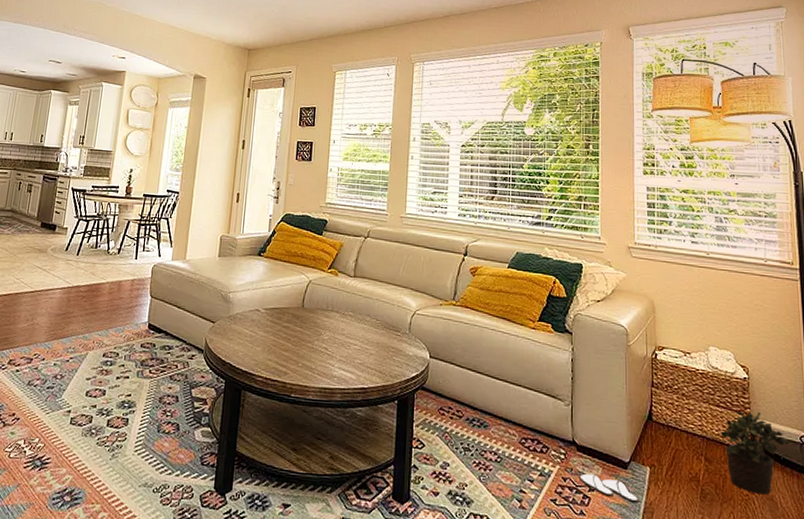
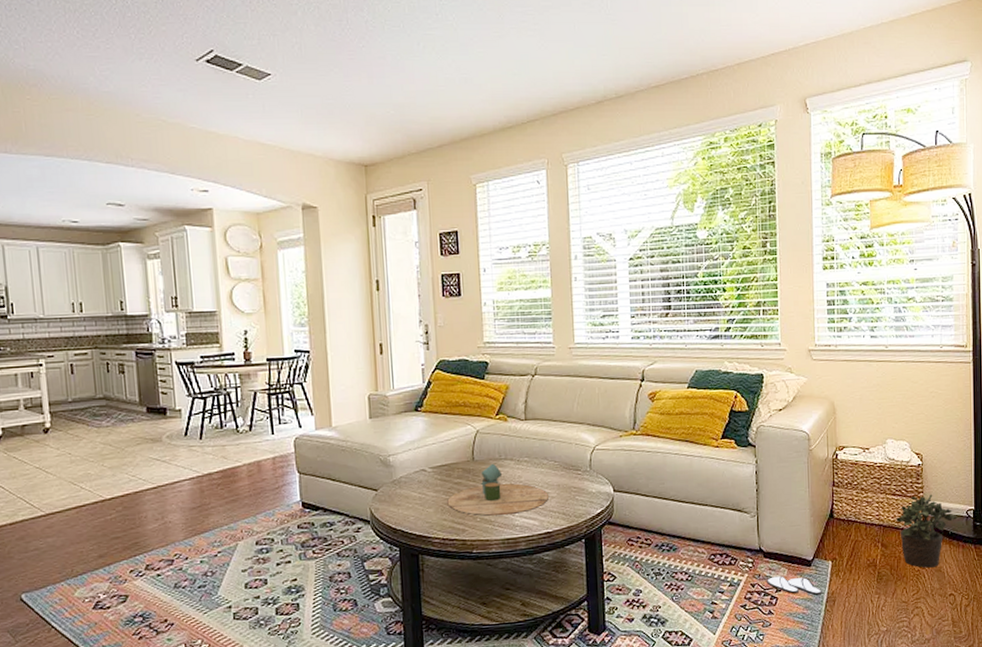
decorative tray: none [274,313,368,365] -> present [447,463,549,516]

